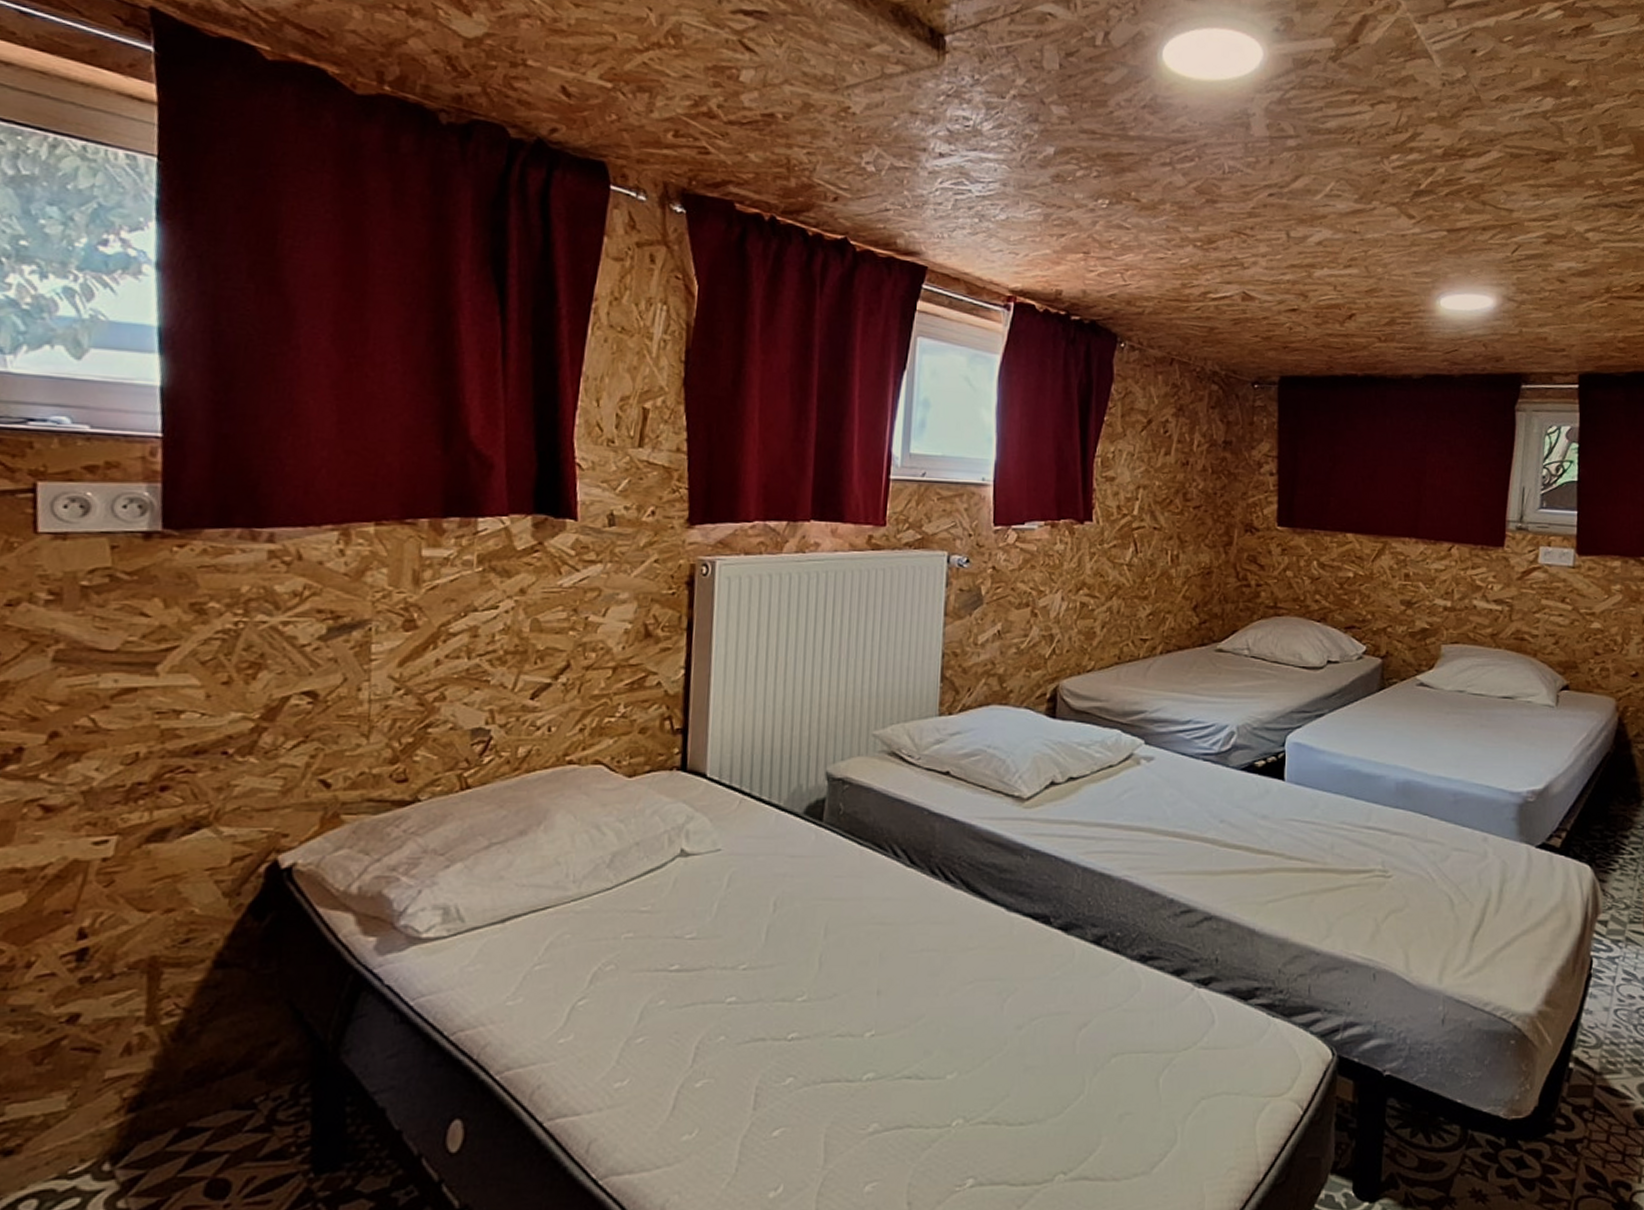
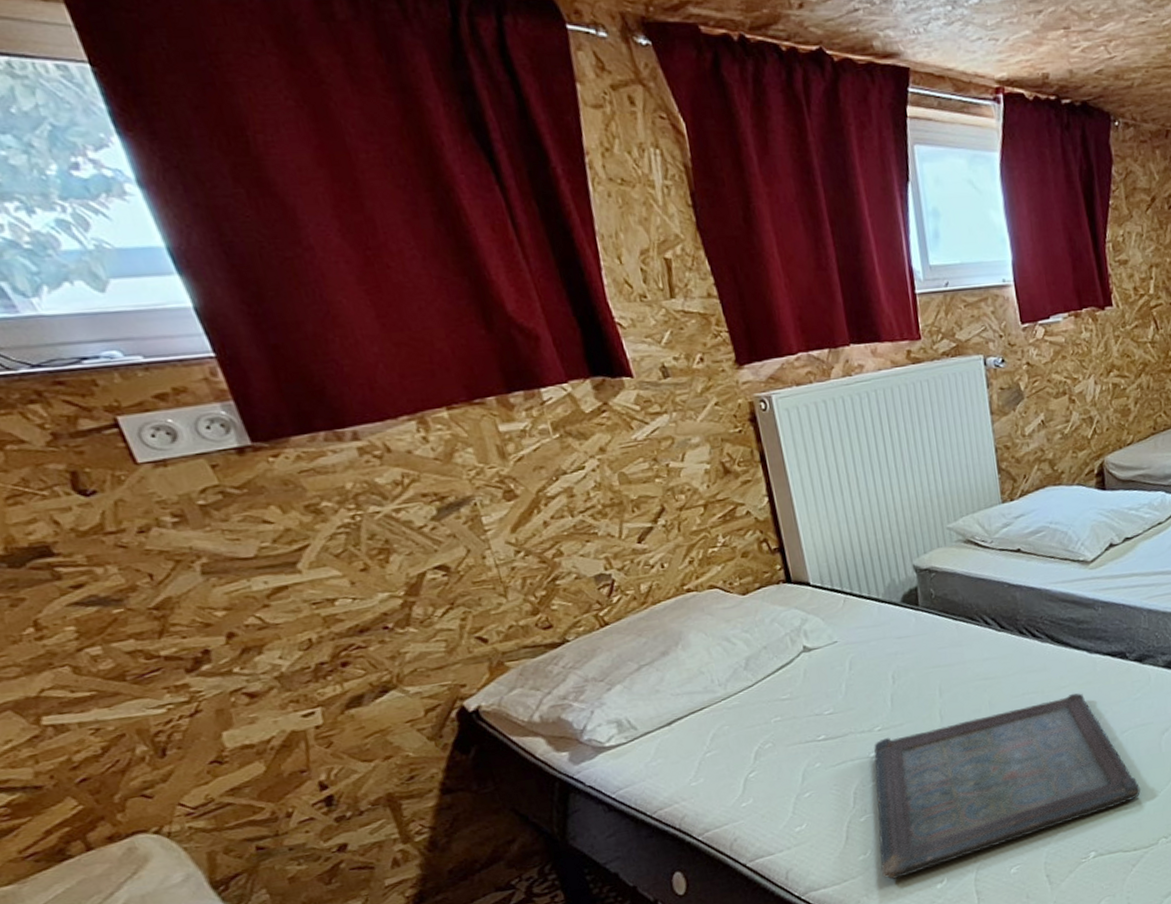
serving tray: none [705,958,1043,1175] -> present [873,693,1141,880]

